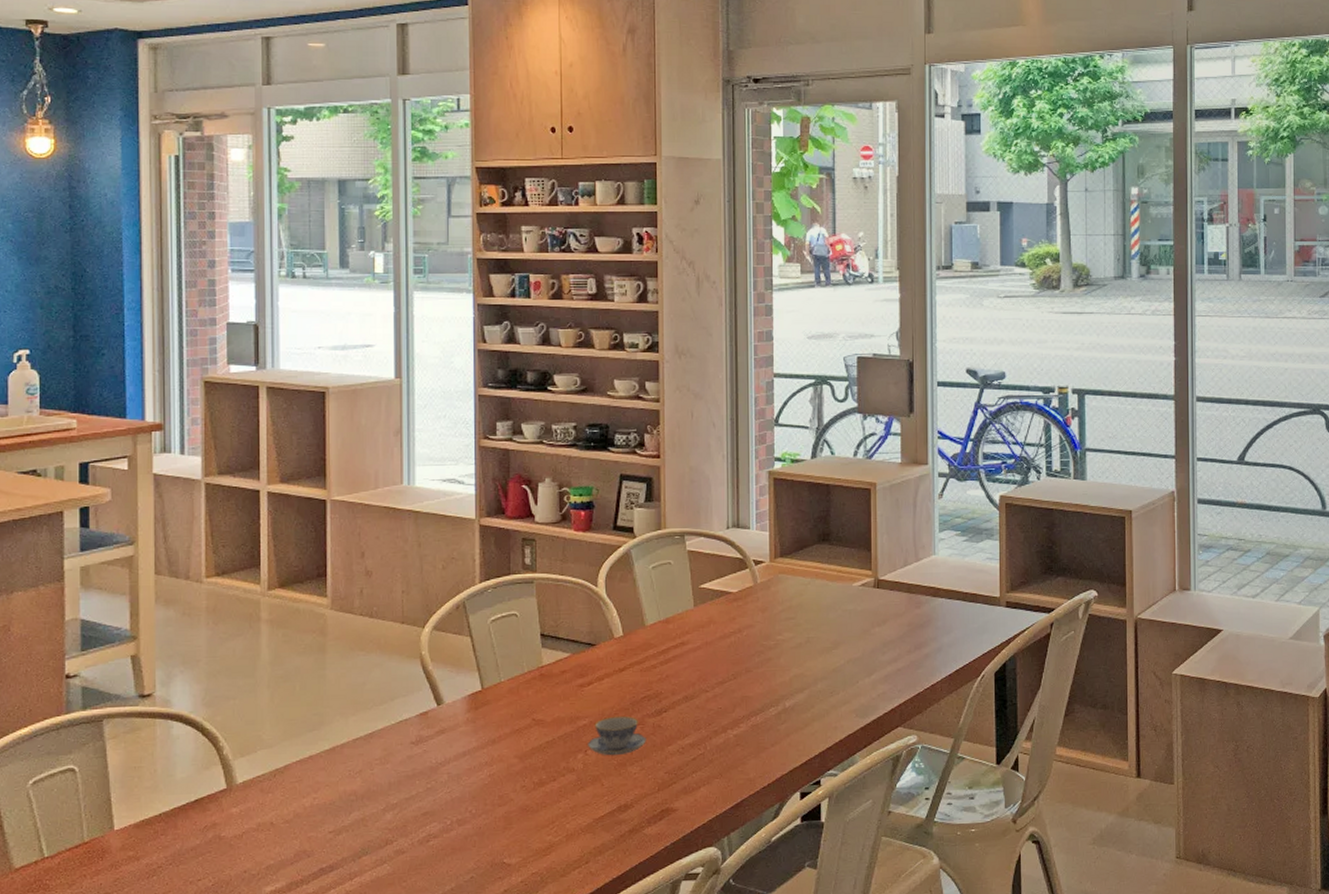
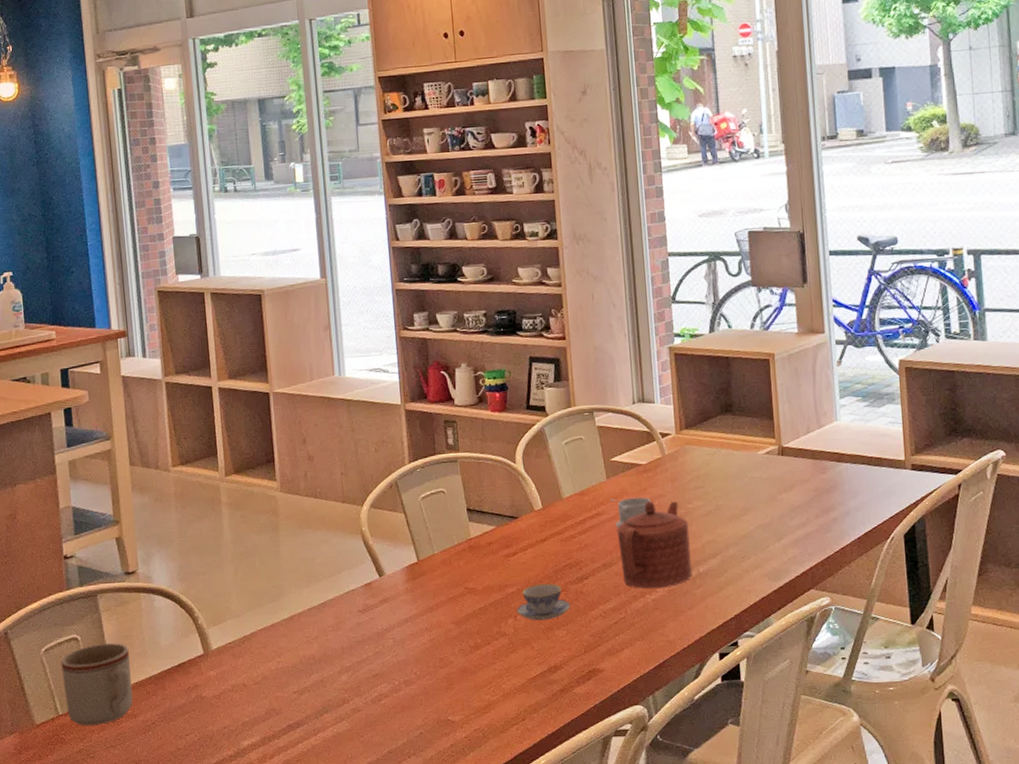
mug: none [52,775,137,870] -> present [61,643,133,726]
teacup: none [696,626,739,658] -> present [610,497,651,527]
teapot: none [701,631,777,724] -> present [616,501,692,589]

